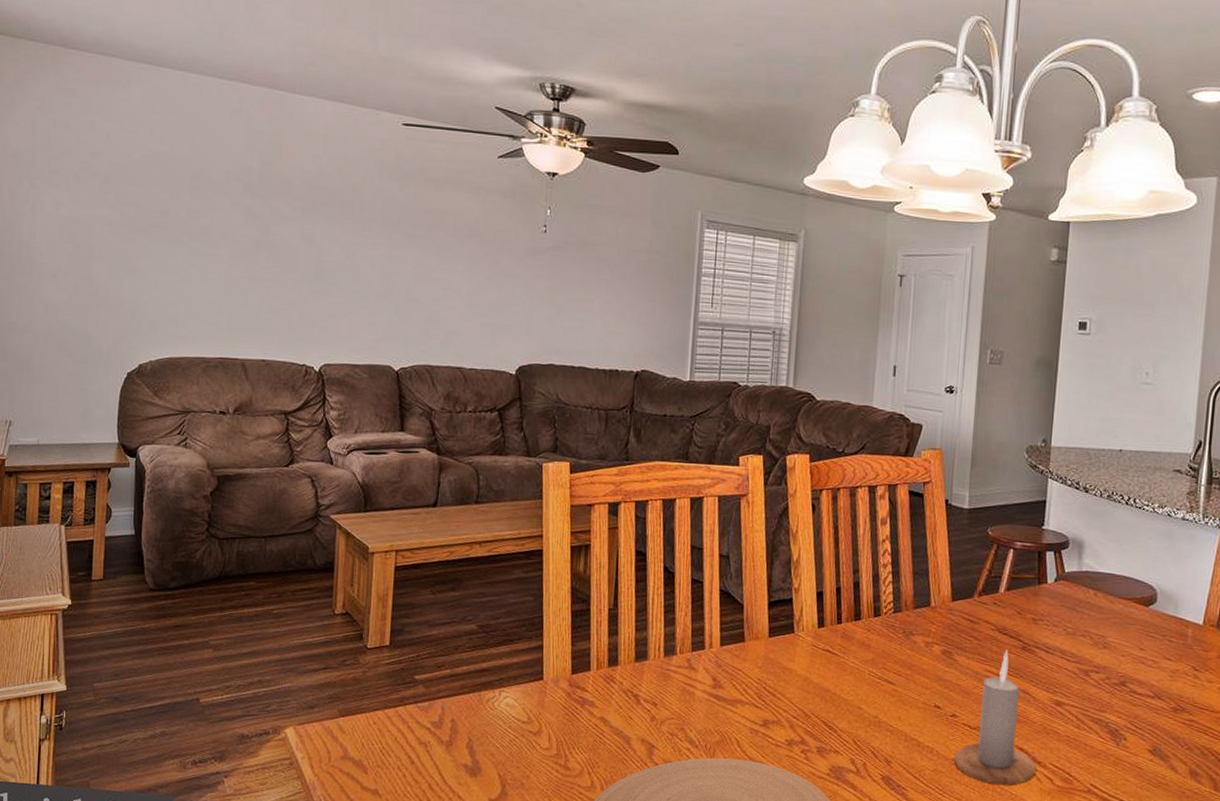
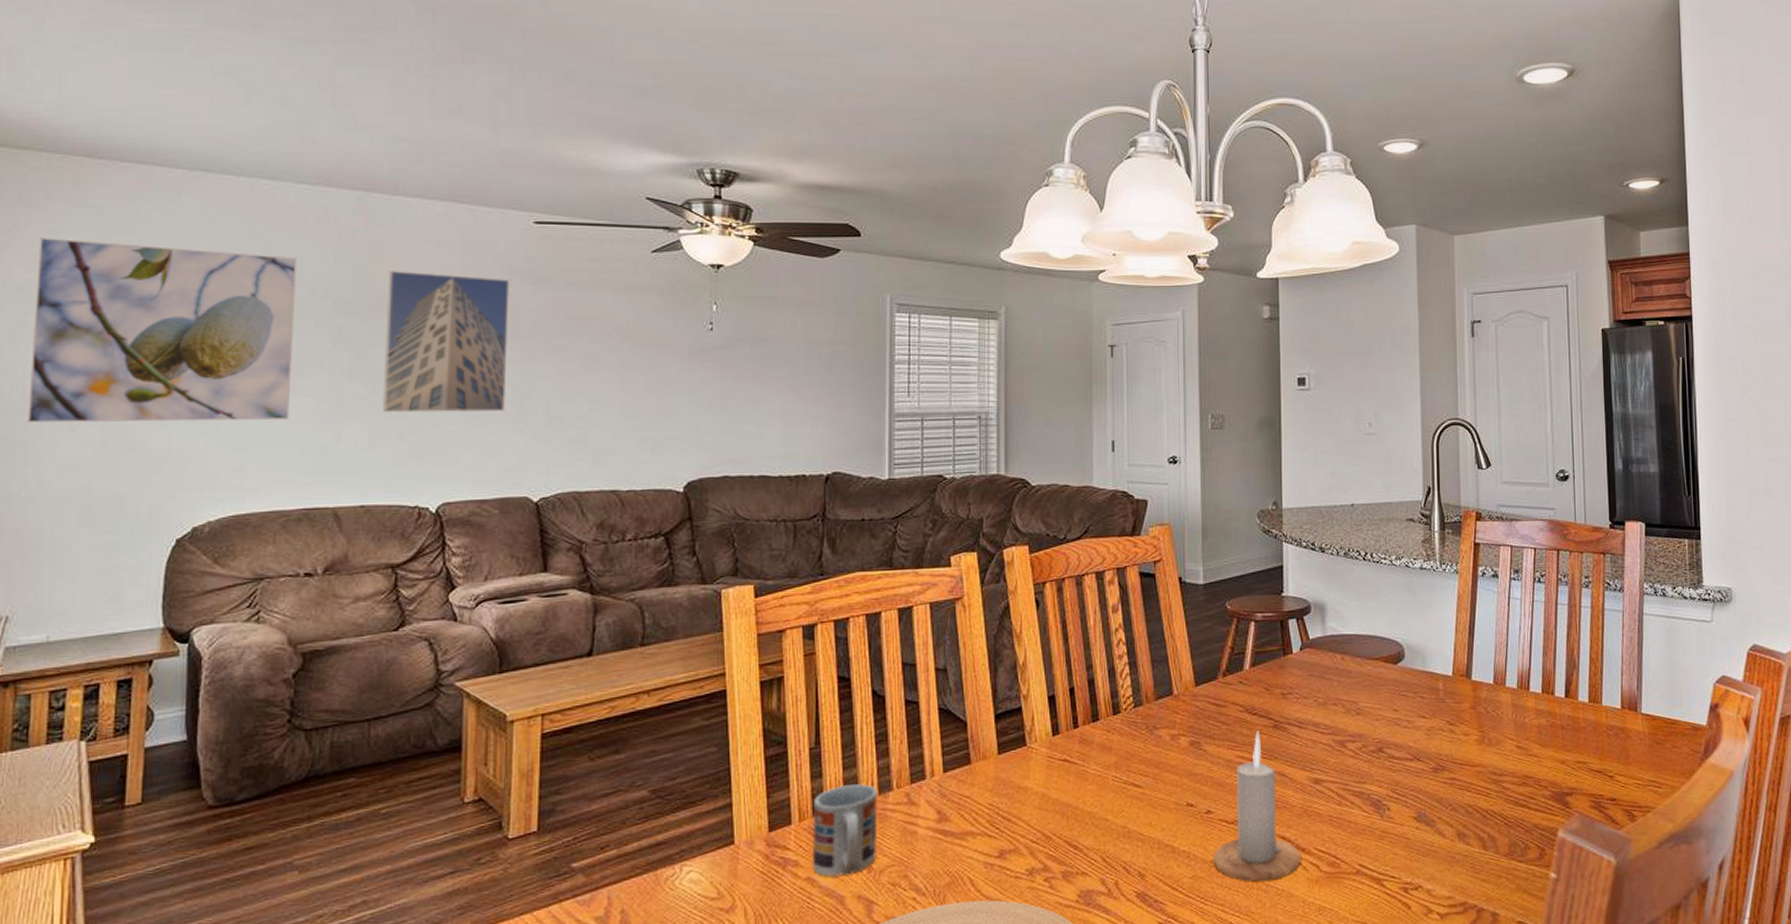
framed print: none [23,114,218,282] -> present [28,238,298,423]
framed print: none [280,160,381,289] -> present [383,271,509,413]
cup: none [606,644,663,721] -> present [811,784,878,878]

